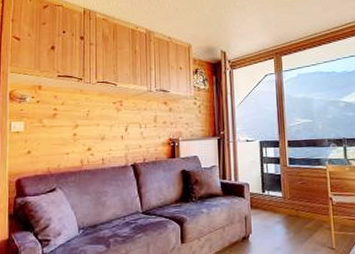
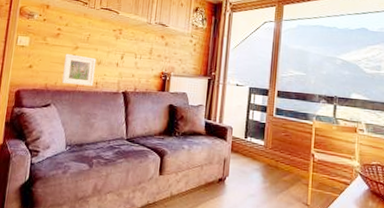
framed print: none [65,133,100,166] -> present [61,54,97,87]

